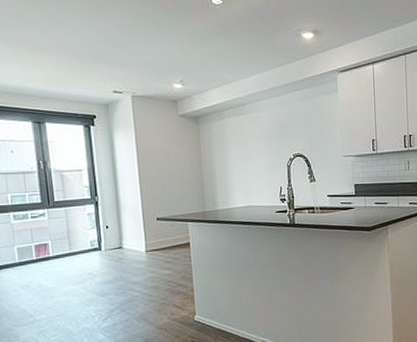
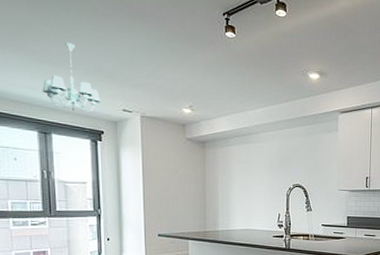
chandelier: none [33,28,91,98] -> present [42,42,101,112]

